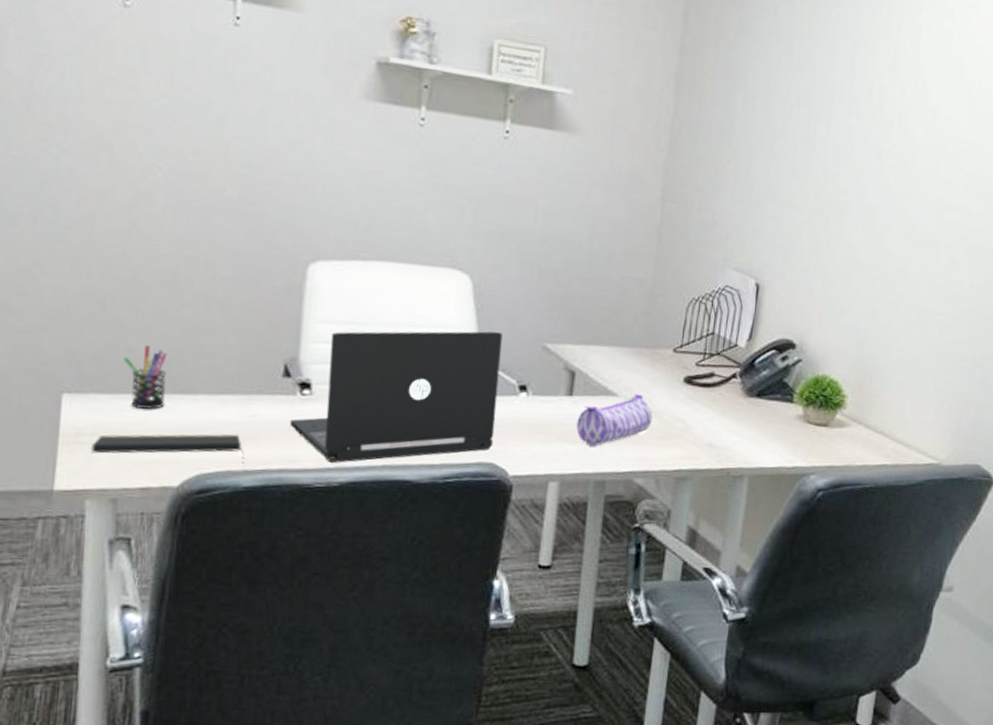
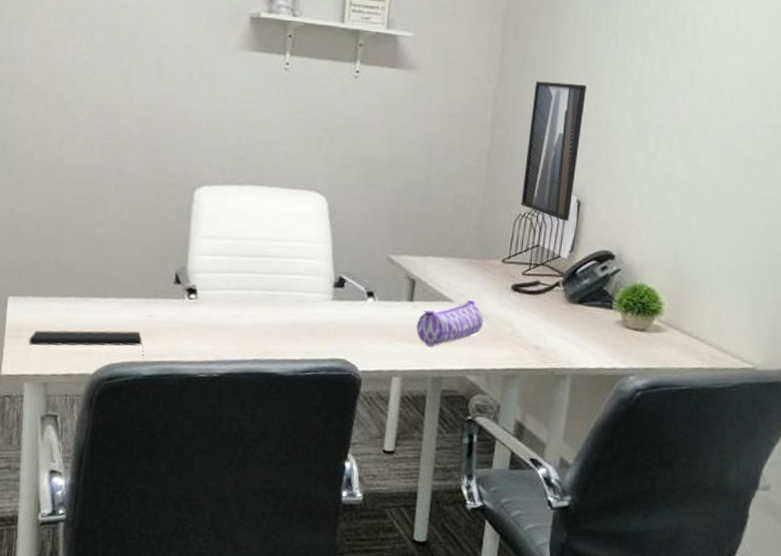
pen holder: present [124,345,168,409] -> none [53,257,86,310]
laptop: present [290,331,503,463] -> none [180,244,353,357]
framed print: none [694,150,767,307] -> present [521,81,587,221]

